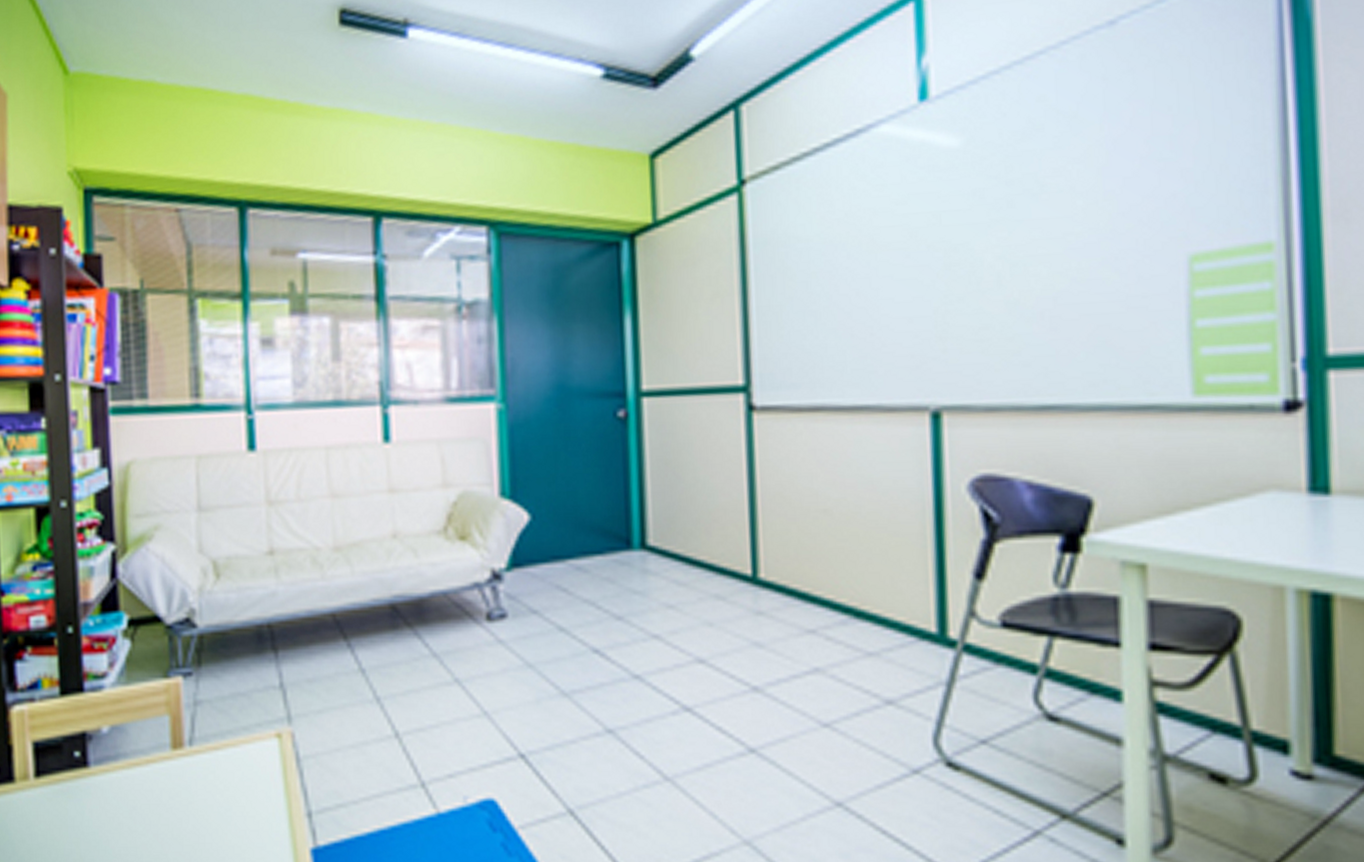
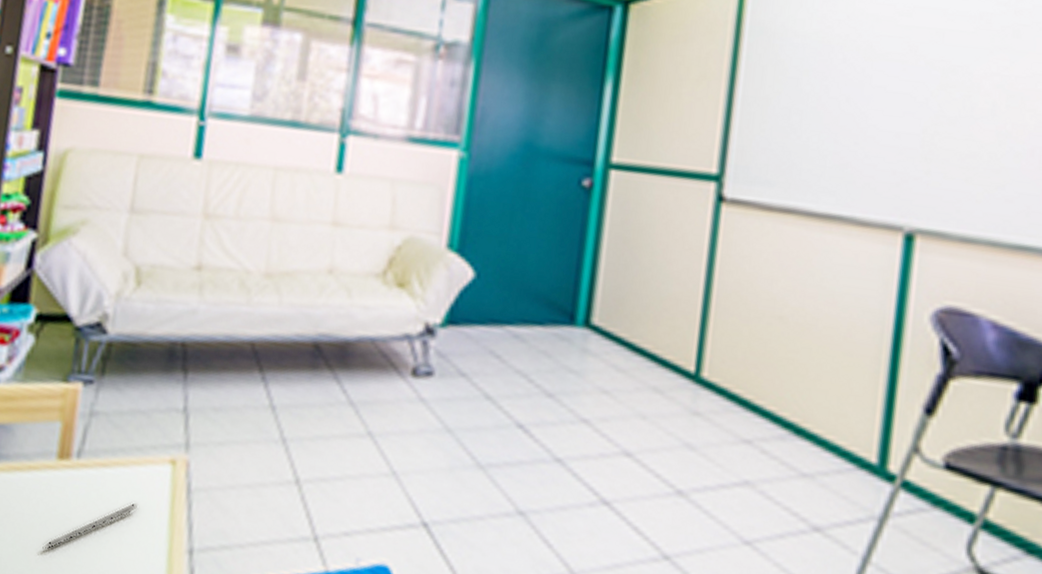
pen: none [172,778,254,834] -> present [42,502,139,550]

